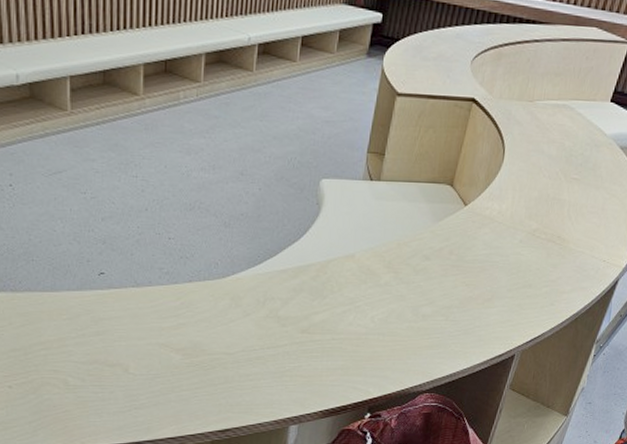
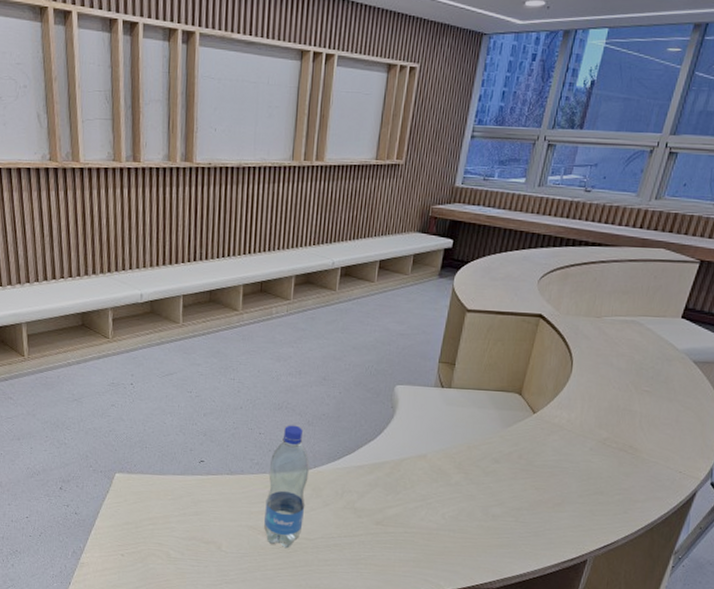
bottle: none [177,227,227,366] -> present [264,425,310,549]

